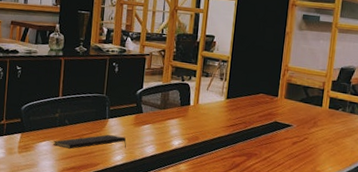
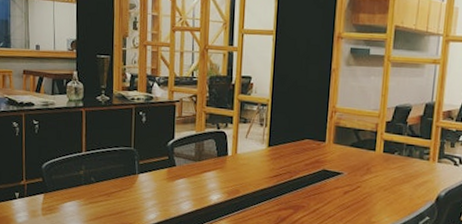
notepad: present [54,134,126,149] -> none [80,191,160,209]

